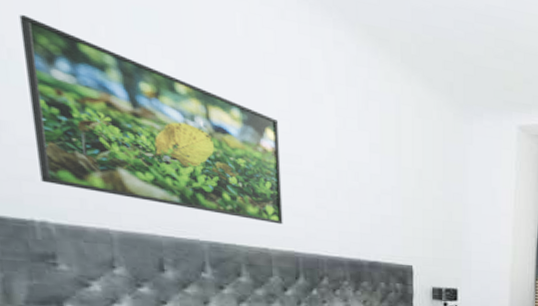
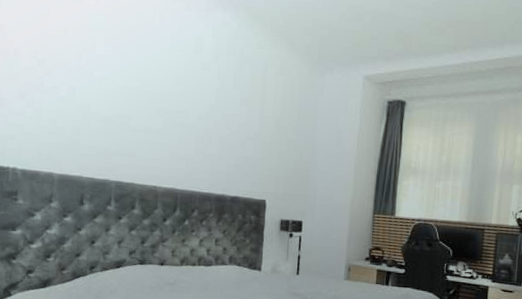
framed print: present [19,14,283,225] -> none [18,26,176,167]

